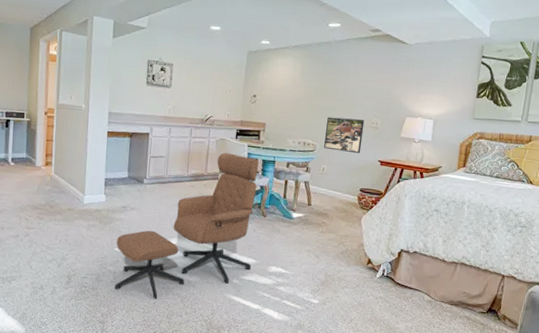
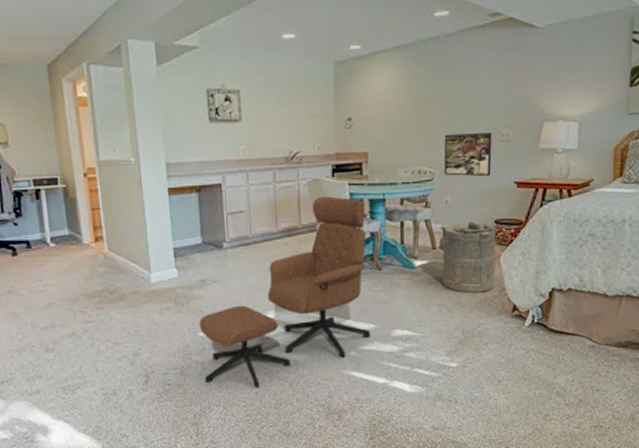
laundry hamper: none [312,187,361,245] -> present [438,221,496,293]

